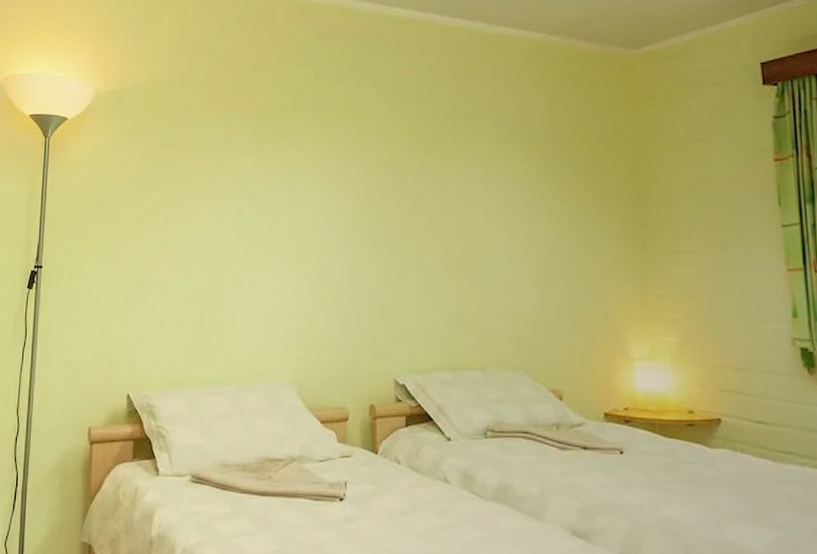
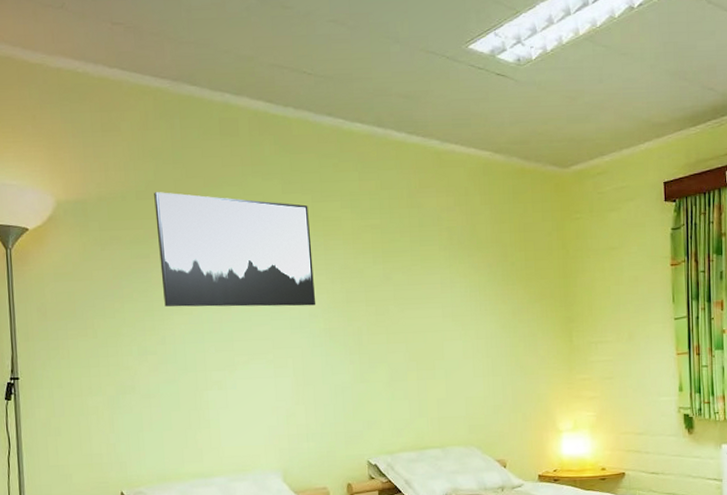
wall art: none [187,81,345,200] -> present [154,192,316,307]

